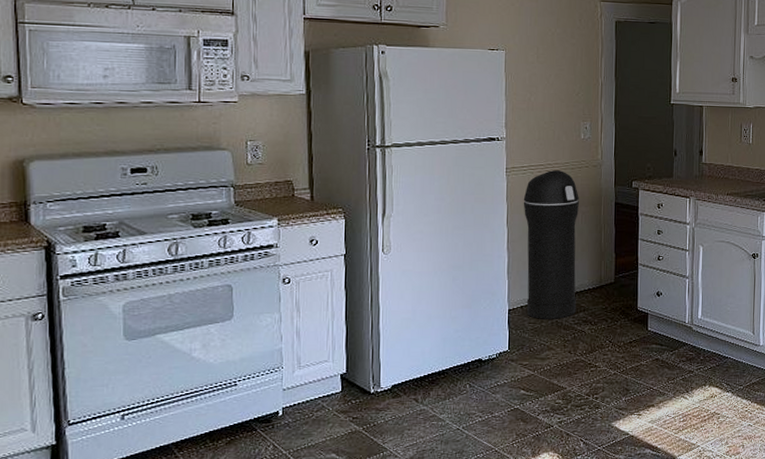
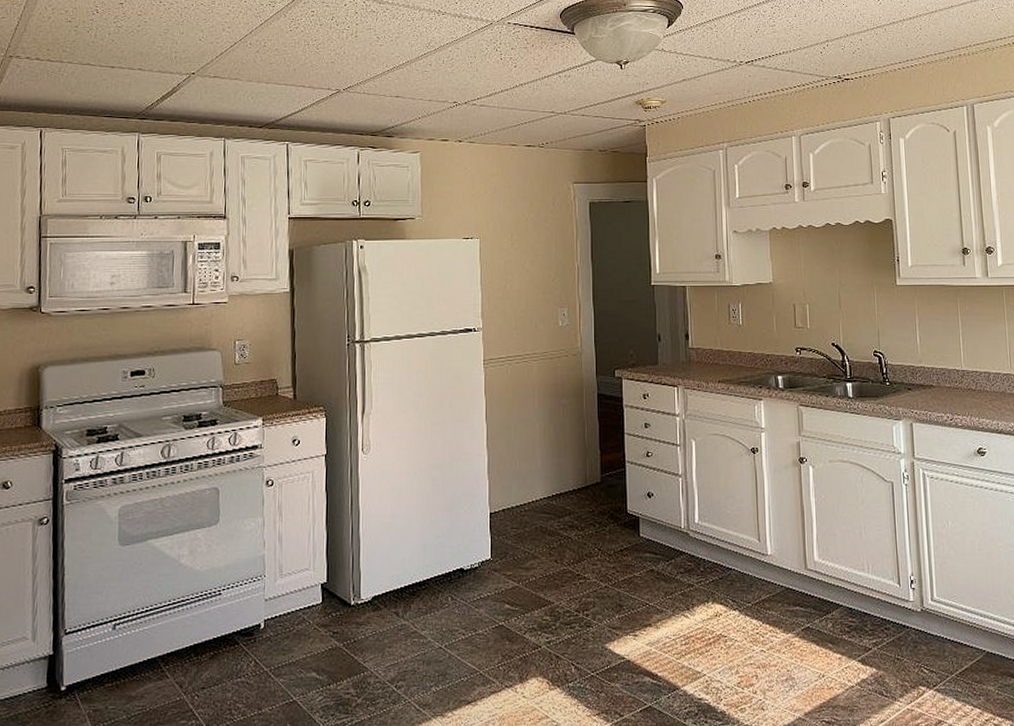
trash can: present [523,169,580,319] -> none [502,360,562,524]

